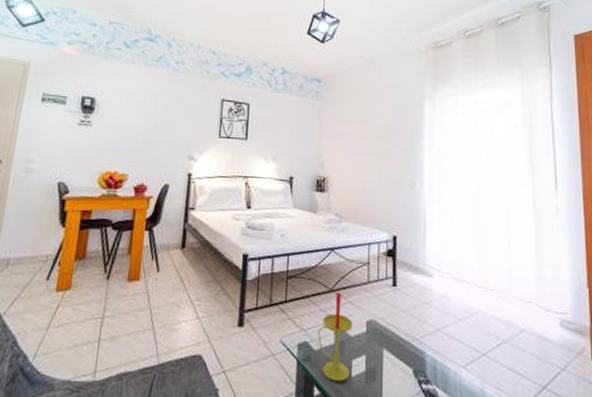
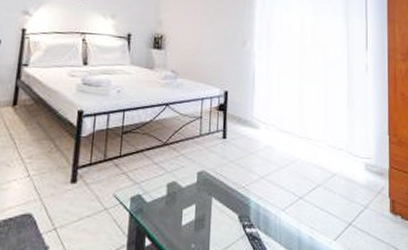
candle: present [318,292,353,382] -> none [151,146,185,231]

